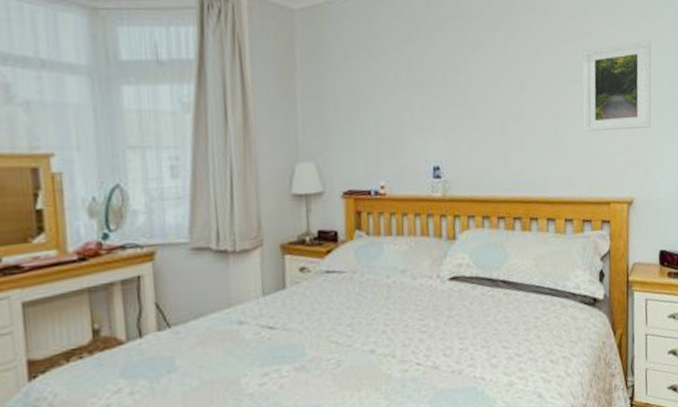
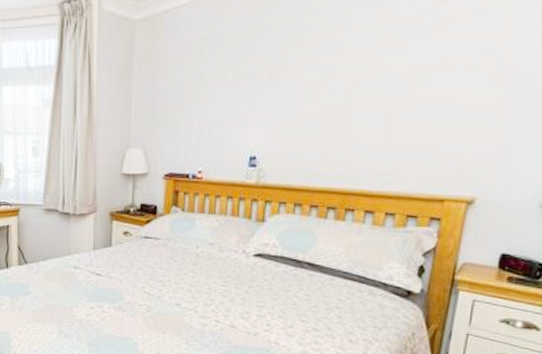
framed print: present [582,41,651,133] -> none [422,28,531,129]

